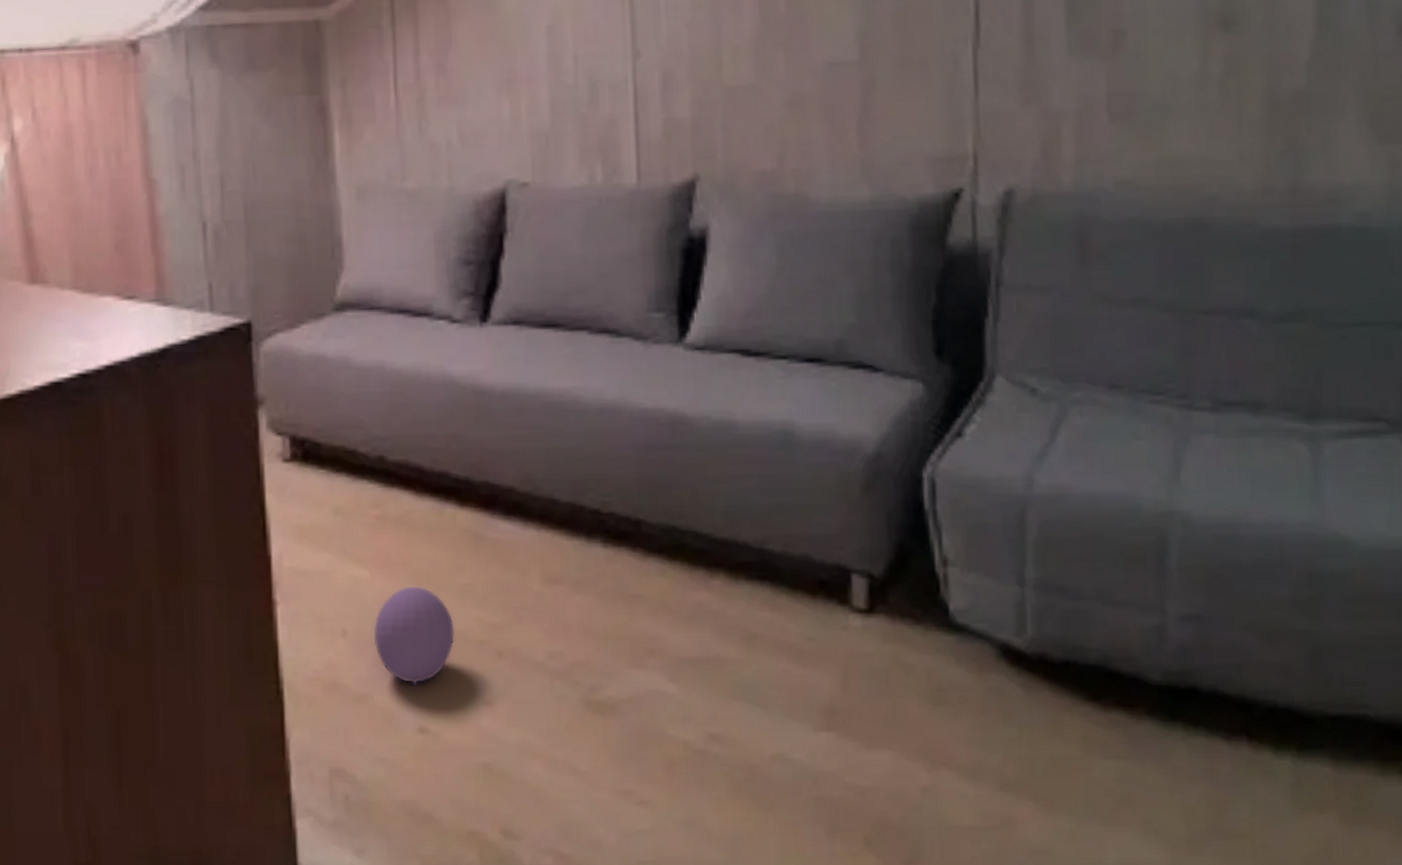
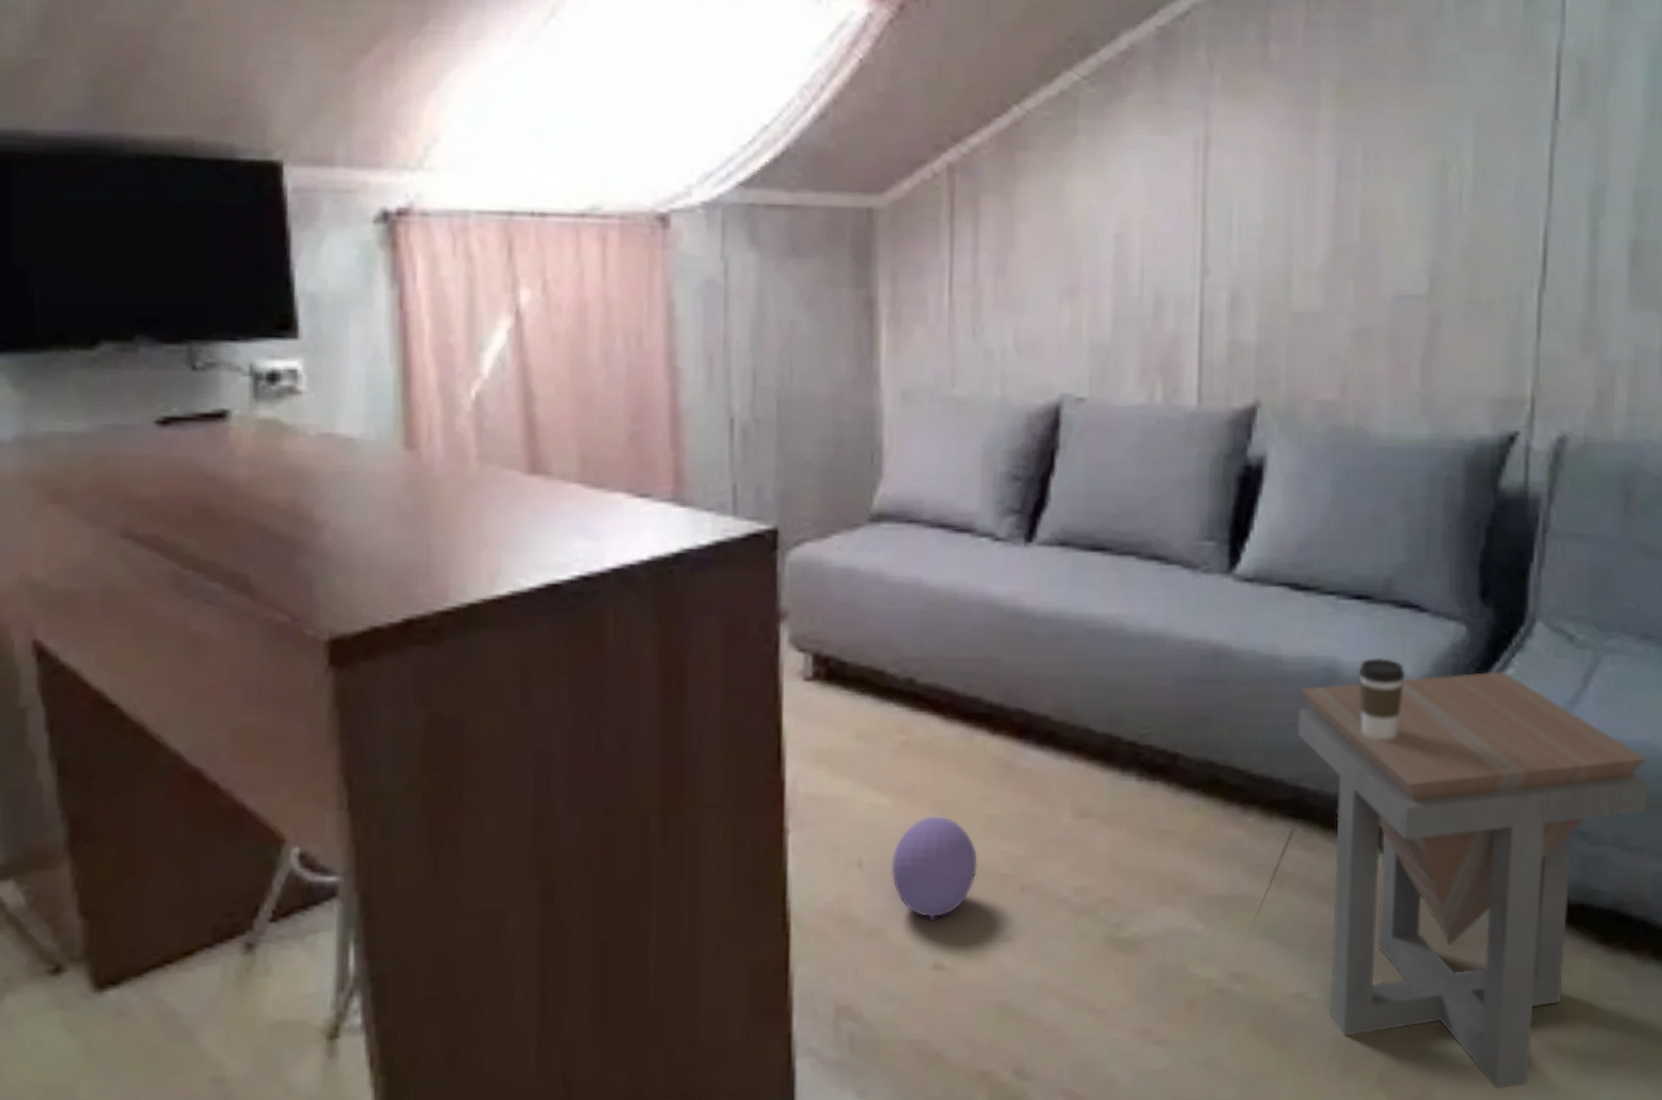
side table: none [758,427,1129,851] -> present [1298,671,1648,1089]
coffee cup: none [815,418,866,500] -> present [1358,657,1407,740]

